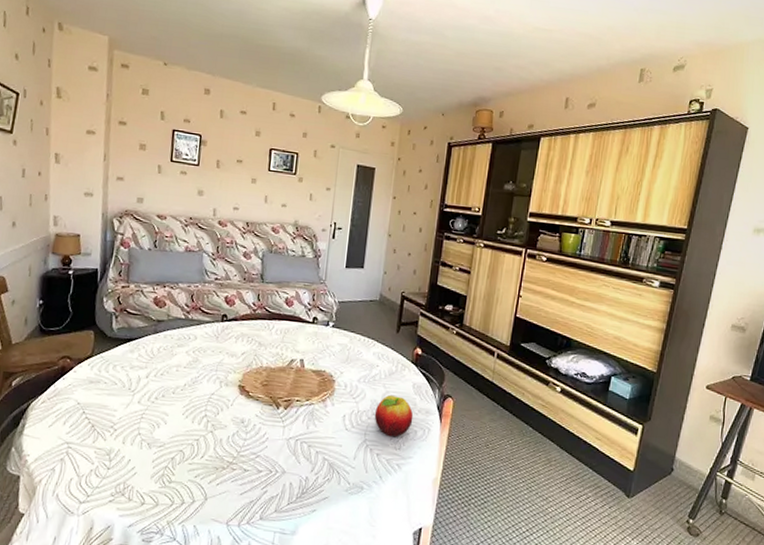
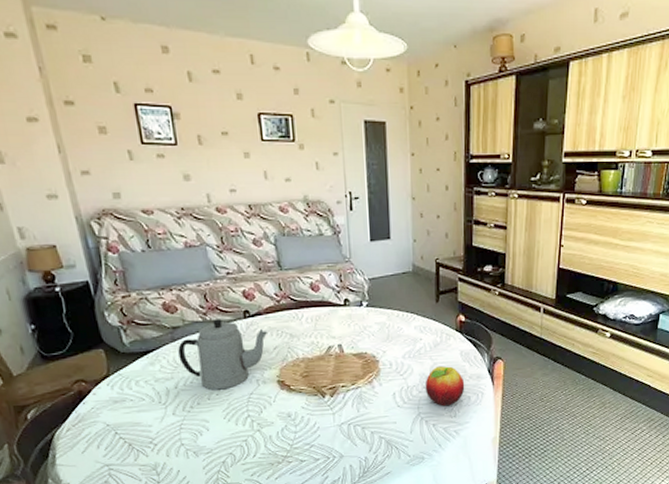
teapot: none [156,318,240,386] -> present [178,319,268,390]

